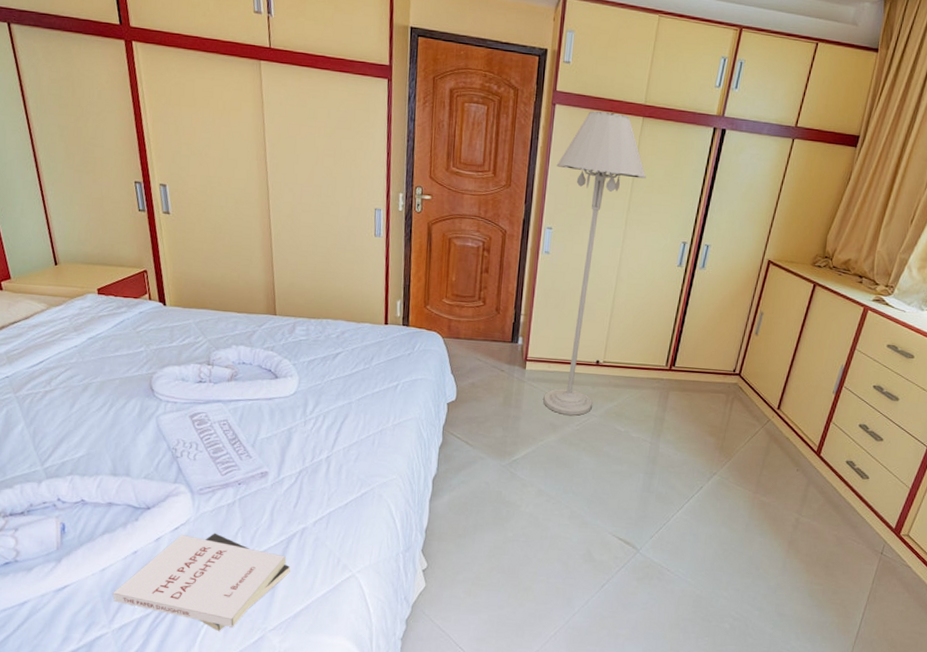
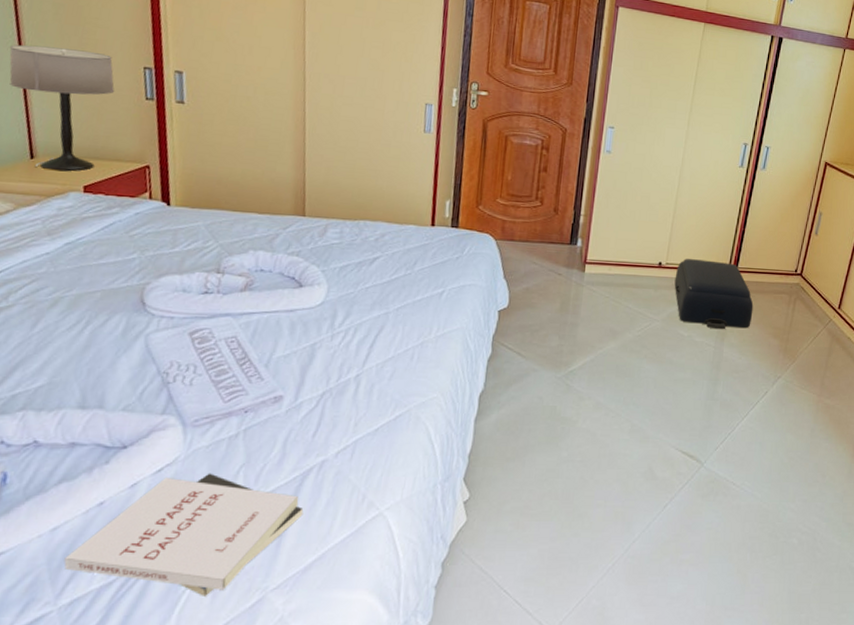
table lamp: none [28,164,114,276] -> present [9,44,115,171]
floor lamp: present [543,111,646,416] -> none [603,15,708,321]
suitcase: none [611,357,690,427] -> present [674,259,754,330]

